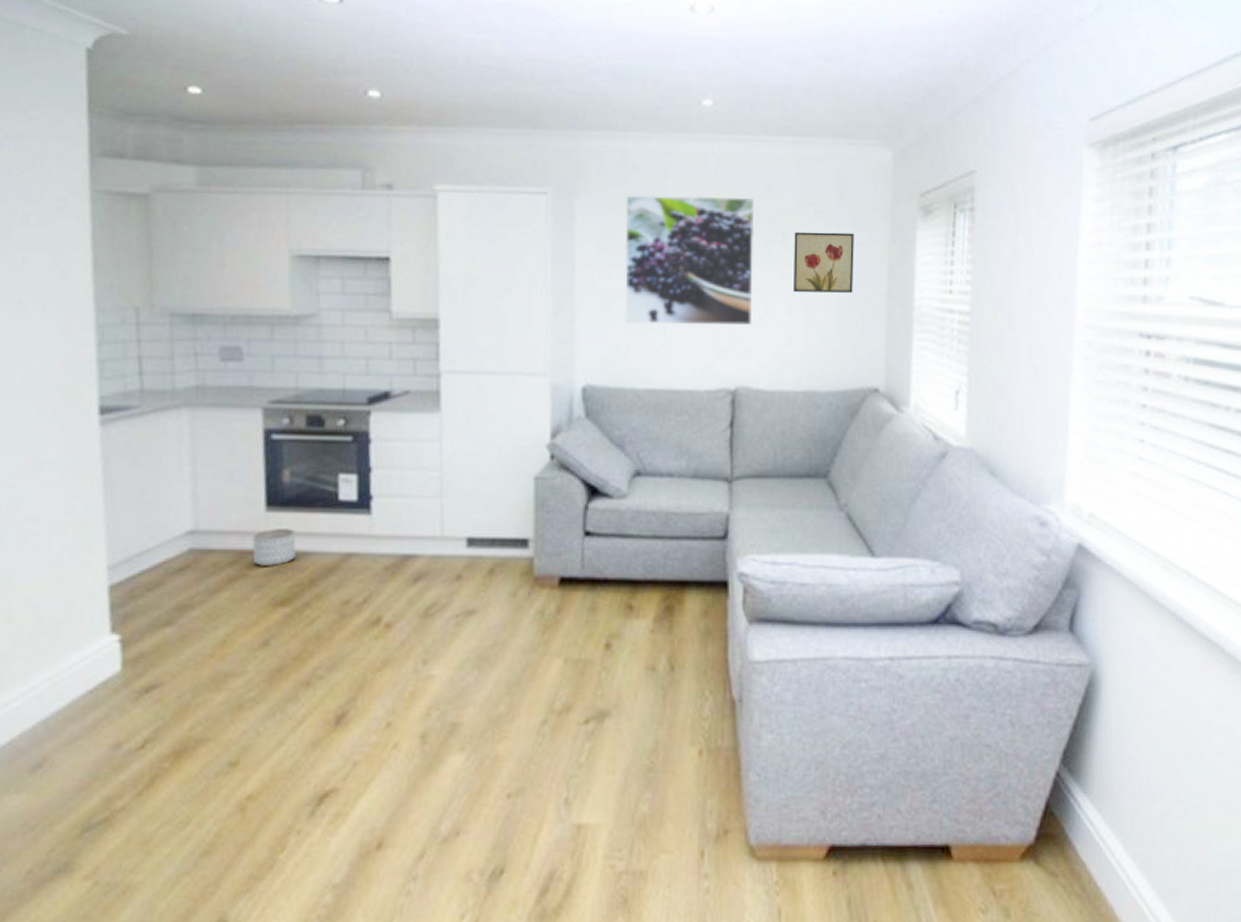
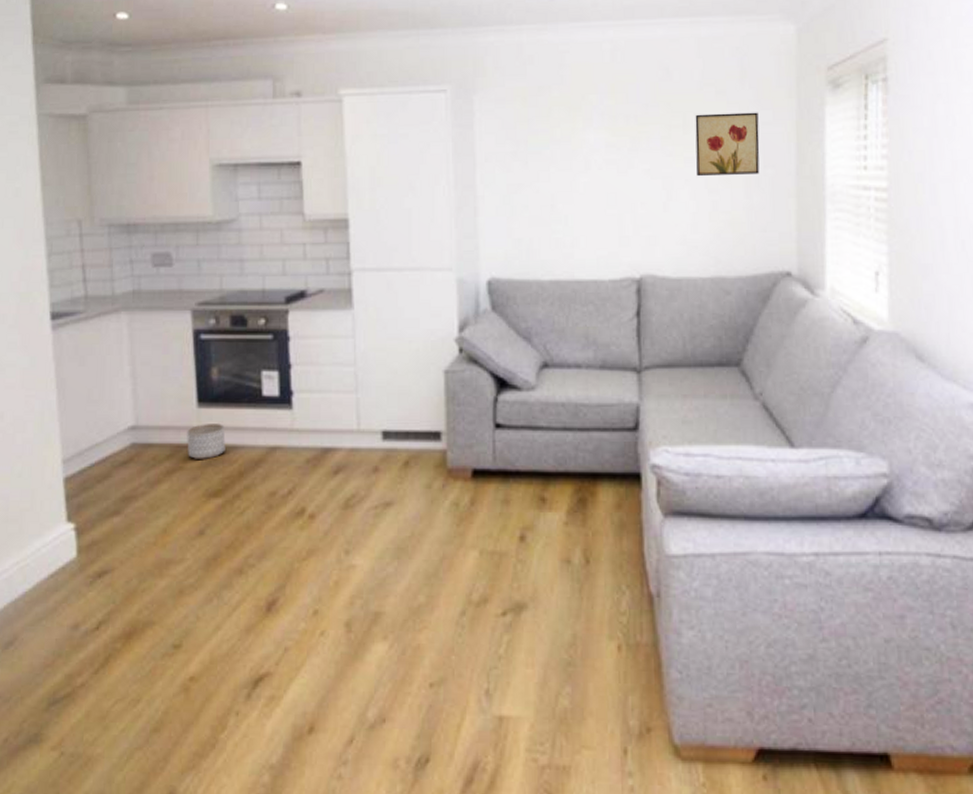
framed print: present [624,195,755,326] -> none [523,83,655,216]

